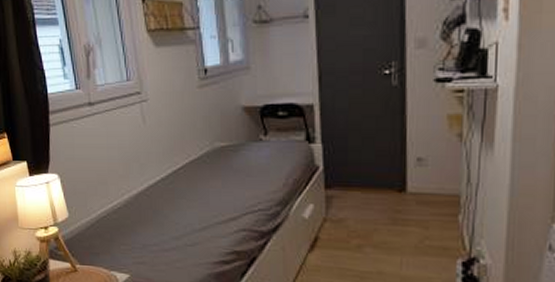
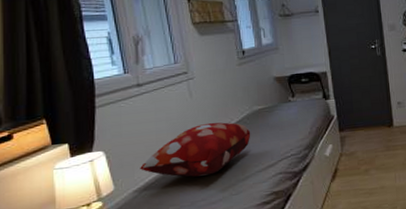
decorative pillow: none [92,156,211,218] -> present [140,122,251,177]

